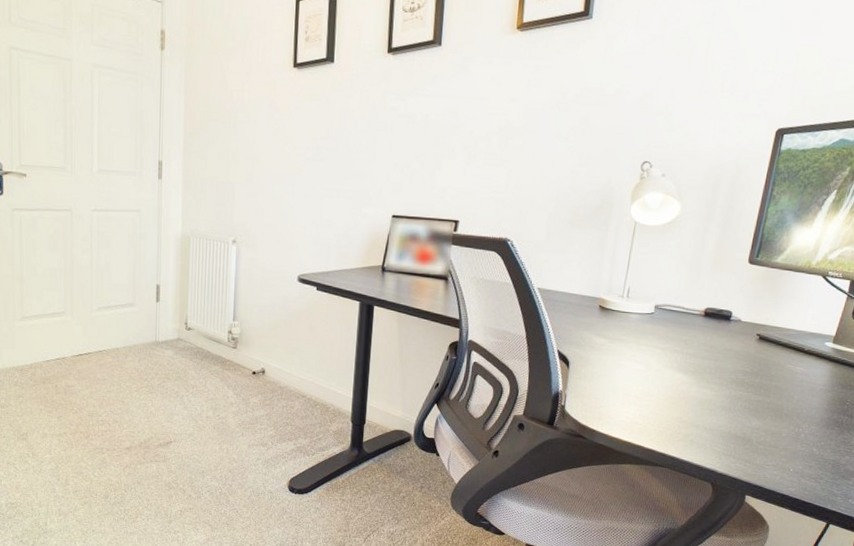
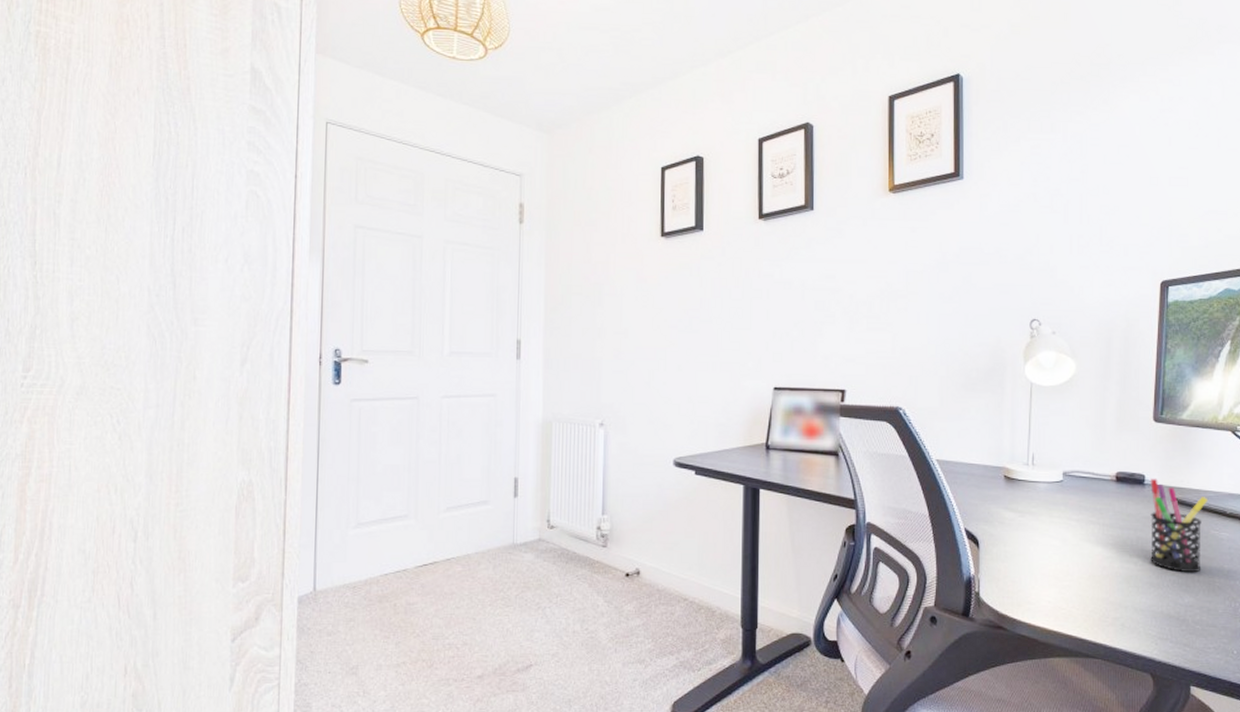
pen holder: none [726,315,790,401] -> present [1150,478,1209,573]

